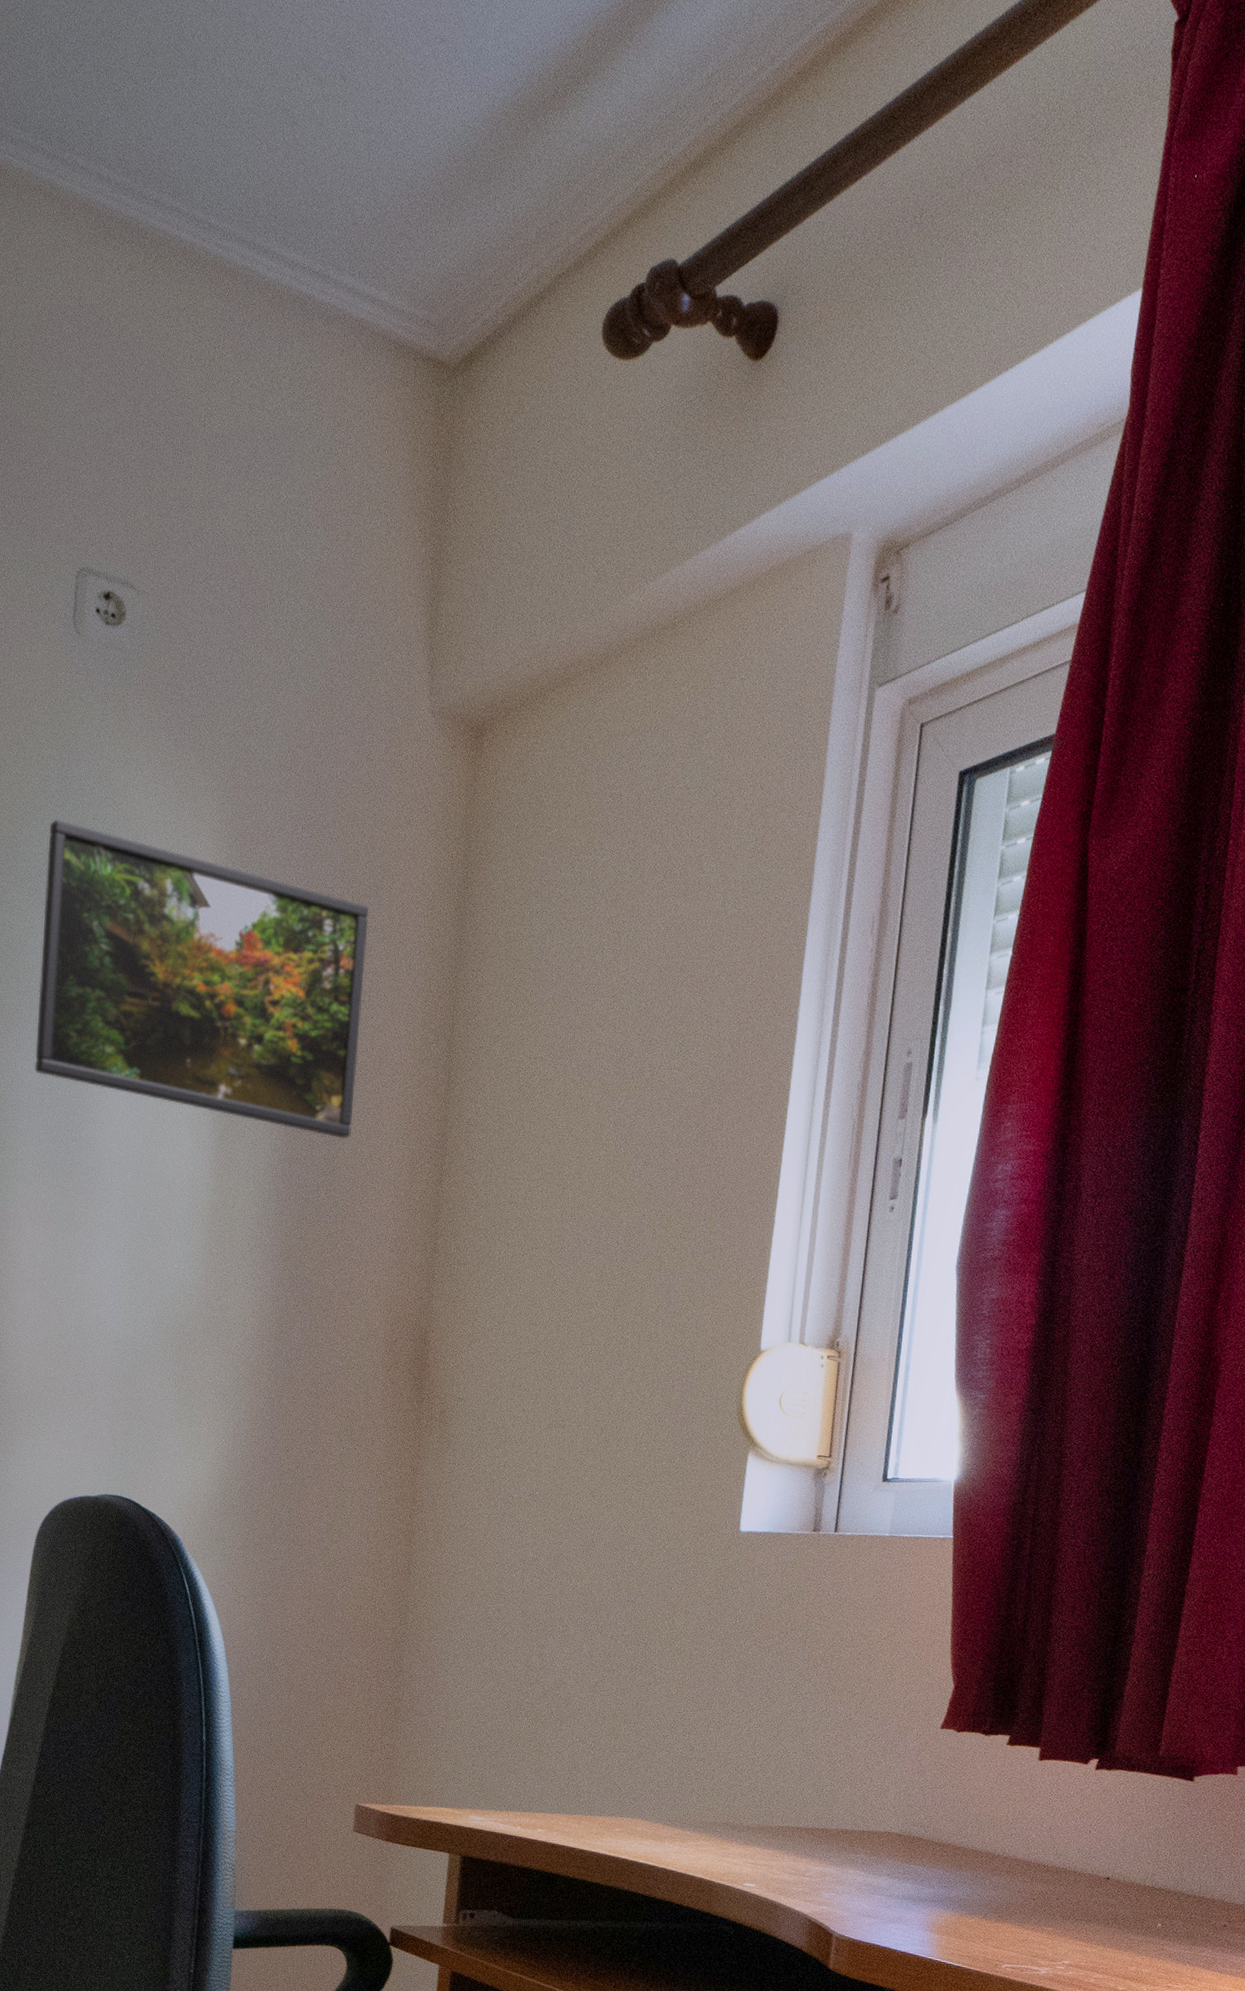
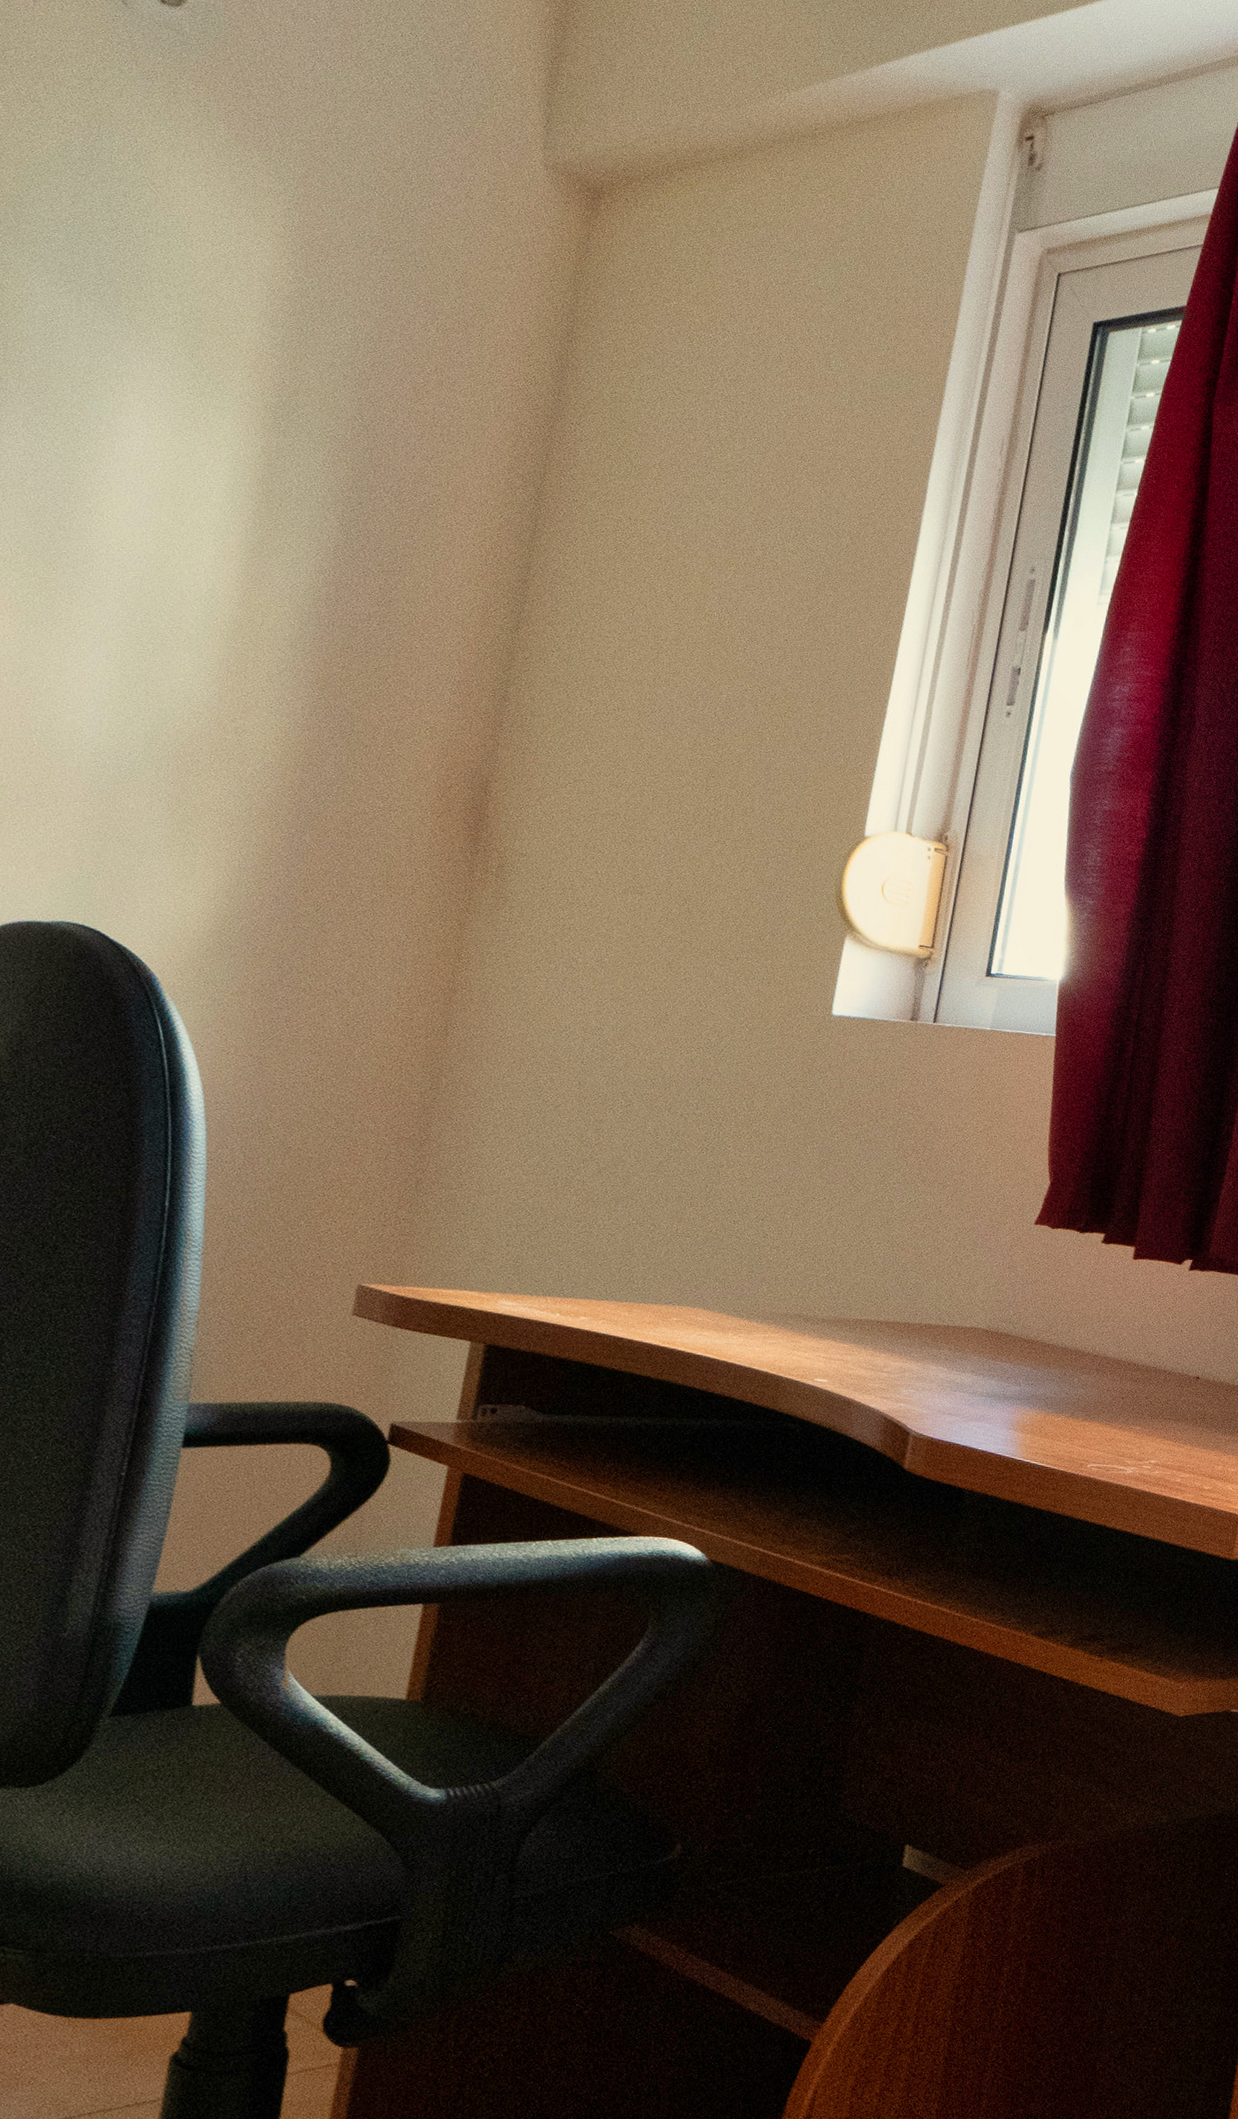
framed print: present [35,820,369,1139] -> none [17,188,455,572]

